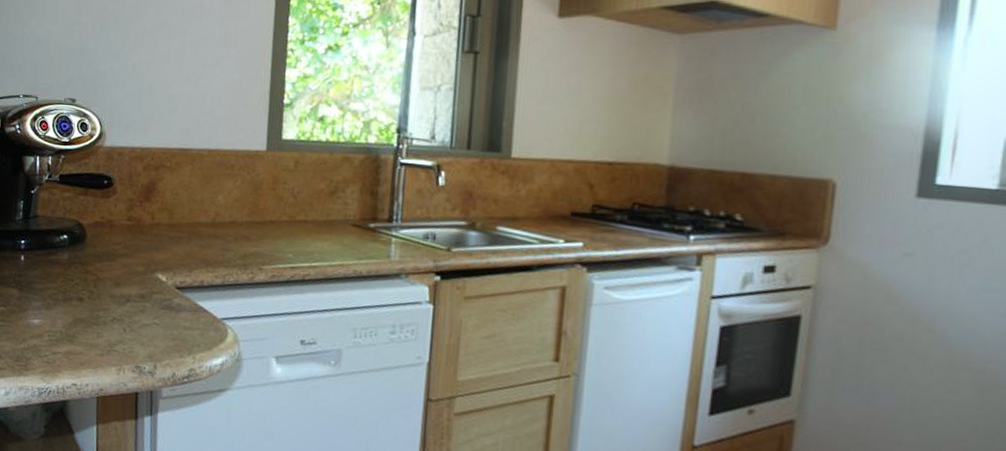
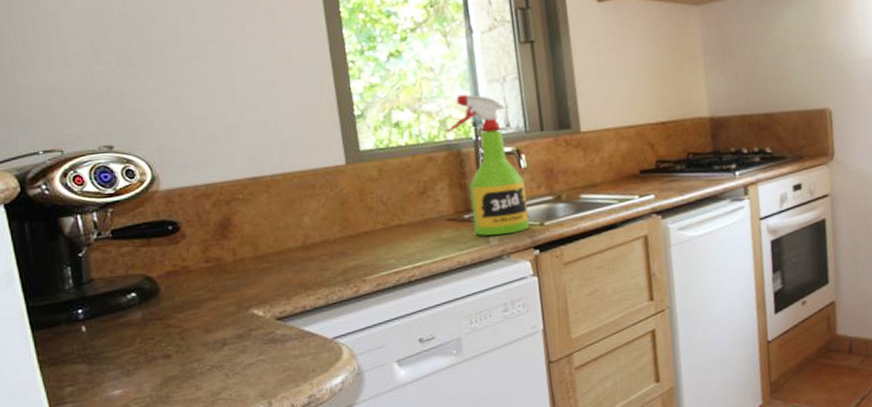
spray bottle: none [368,98,440,253] -> present [445,94,530,236]

